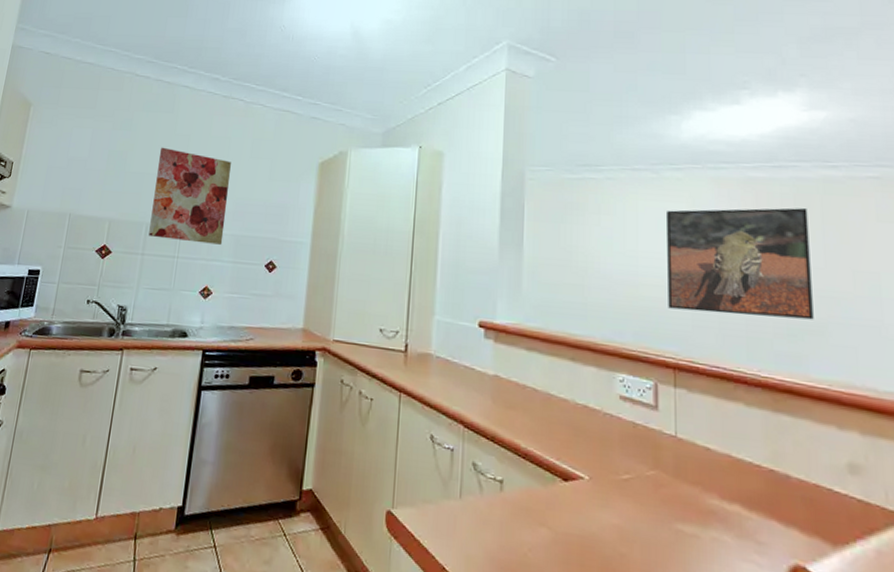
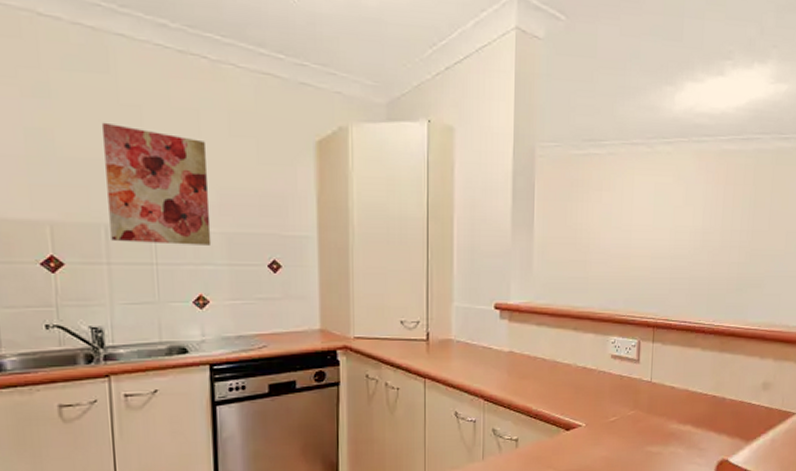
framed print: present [665,208,814,320] -> none [652,178,763,276]

